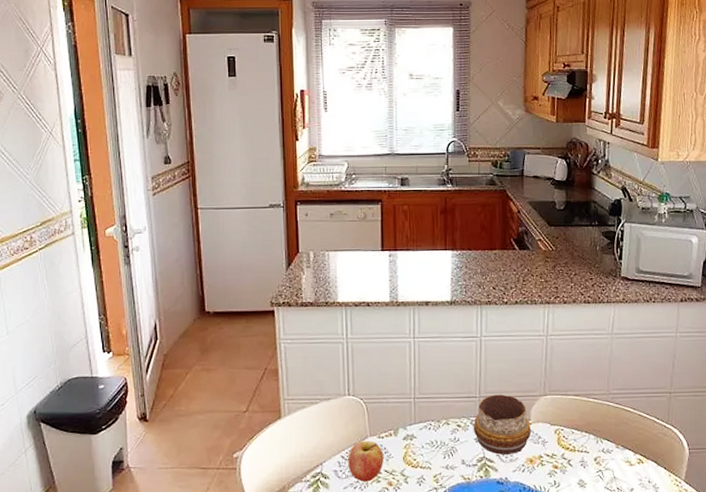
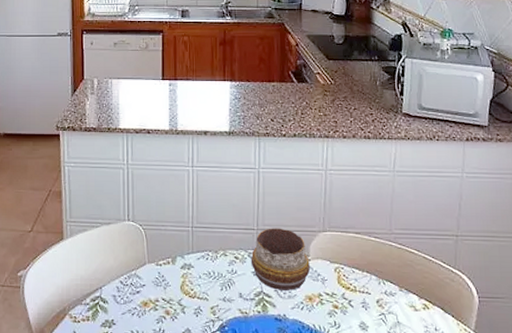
fruit: present [348,440,384,482] -> none [126,267,161,309]

